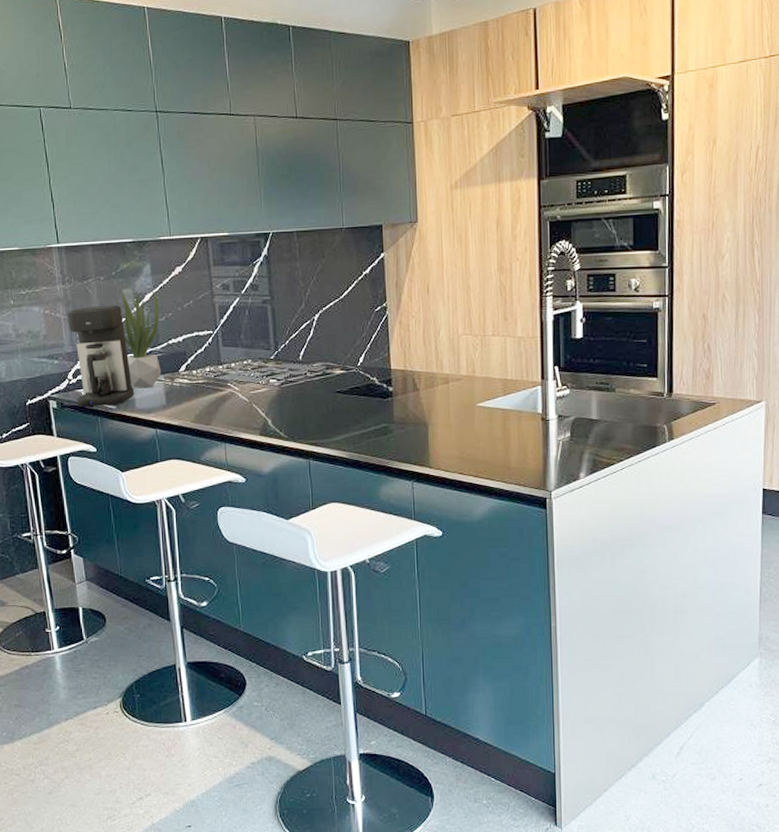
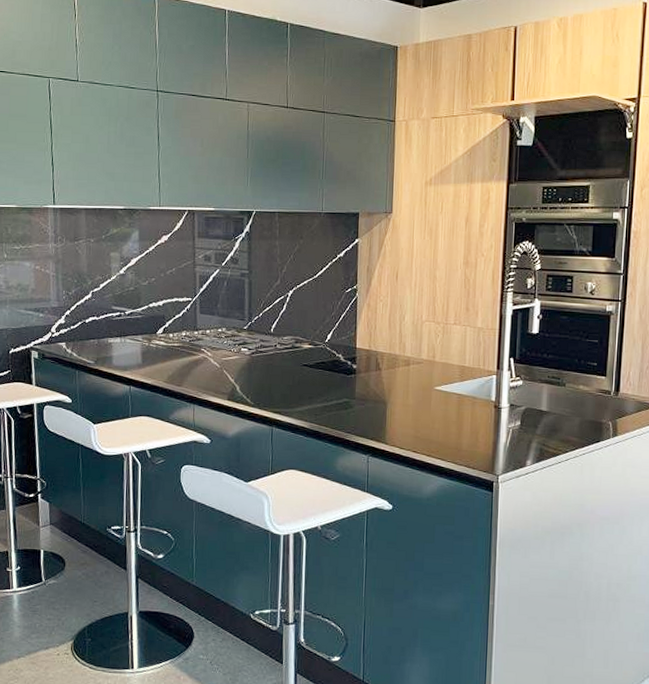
coffee maker: present [67,304,134,407] -> none [56,266,112,360]
potted plant: present [121,290,161,387] -> none [108,254,144,346]

